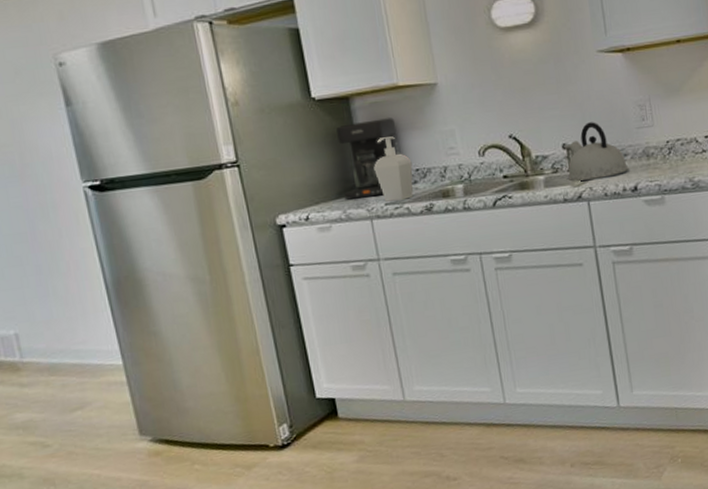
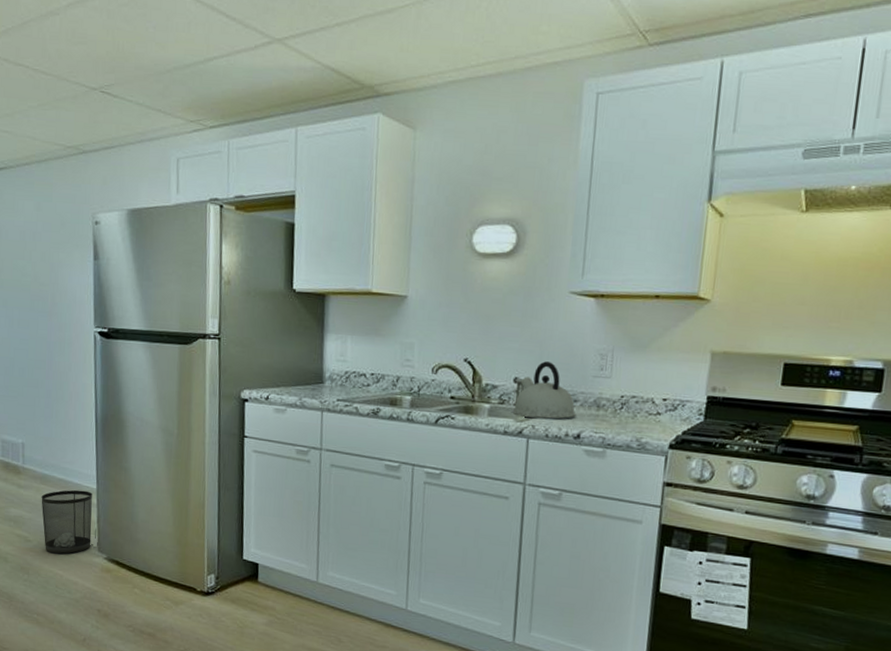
waste bin: none [53,369,130,453] -> present [41,489,92,554]
coffee maker: present [336,118,401,200] -> none [303,319,362,391]
soap bottle: present [374,135,414,202] -> none [334,337,369,400]

